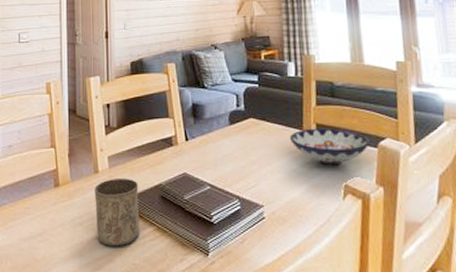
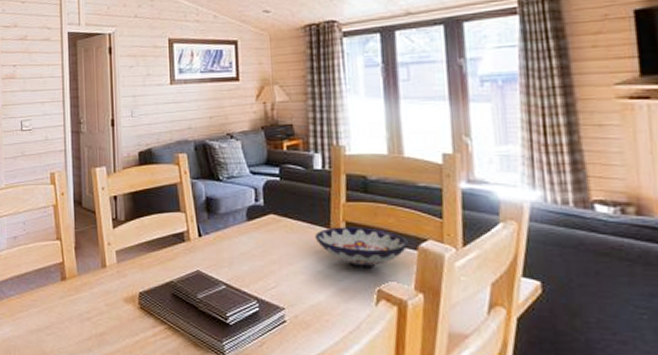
cup: present [95,177,140,246] -> none [102,273,151,343]

